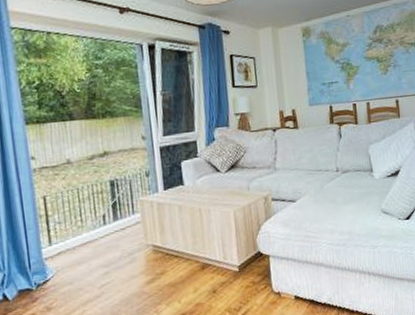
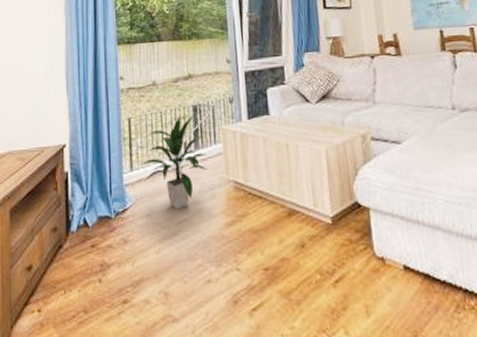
indoor plant: none [59,189,127,276] -> present [140,114,207,210]

